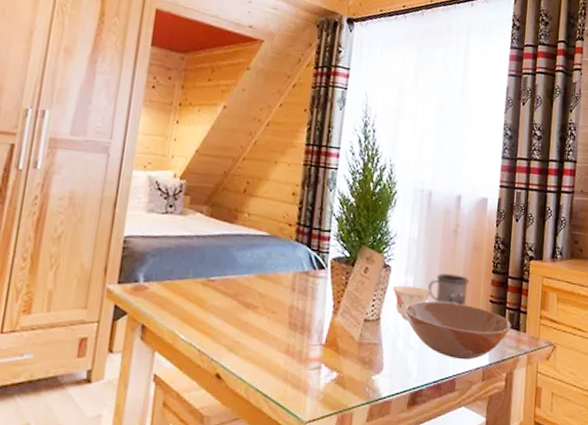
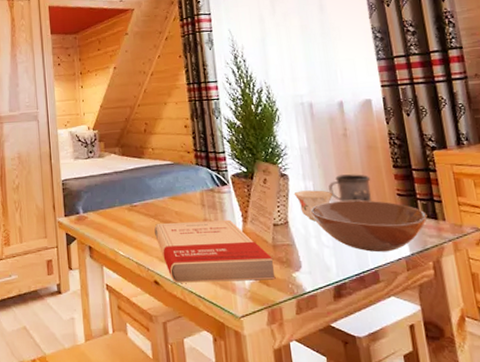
book: none [228,305,356,382] -> present [153,219,276,283]

